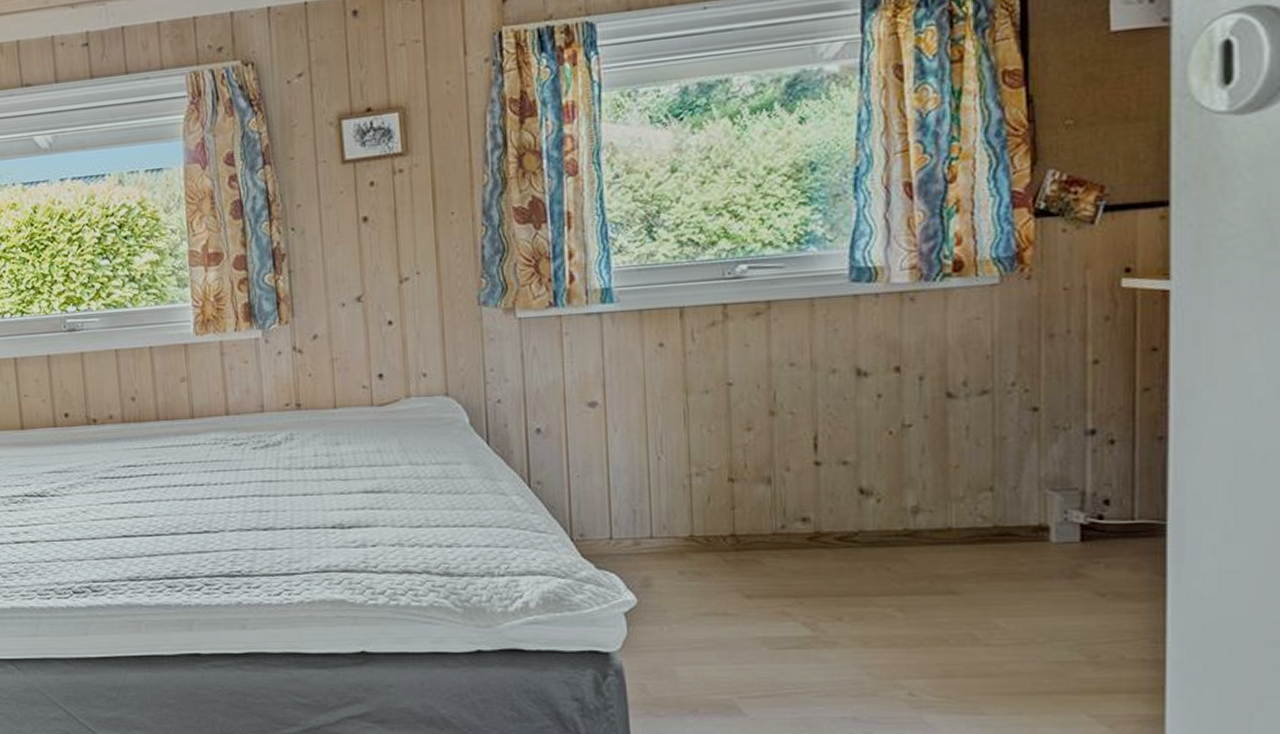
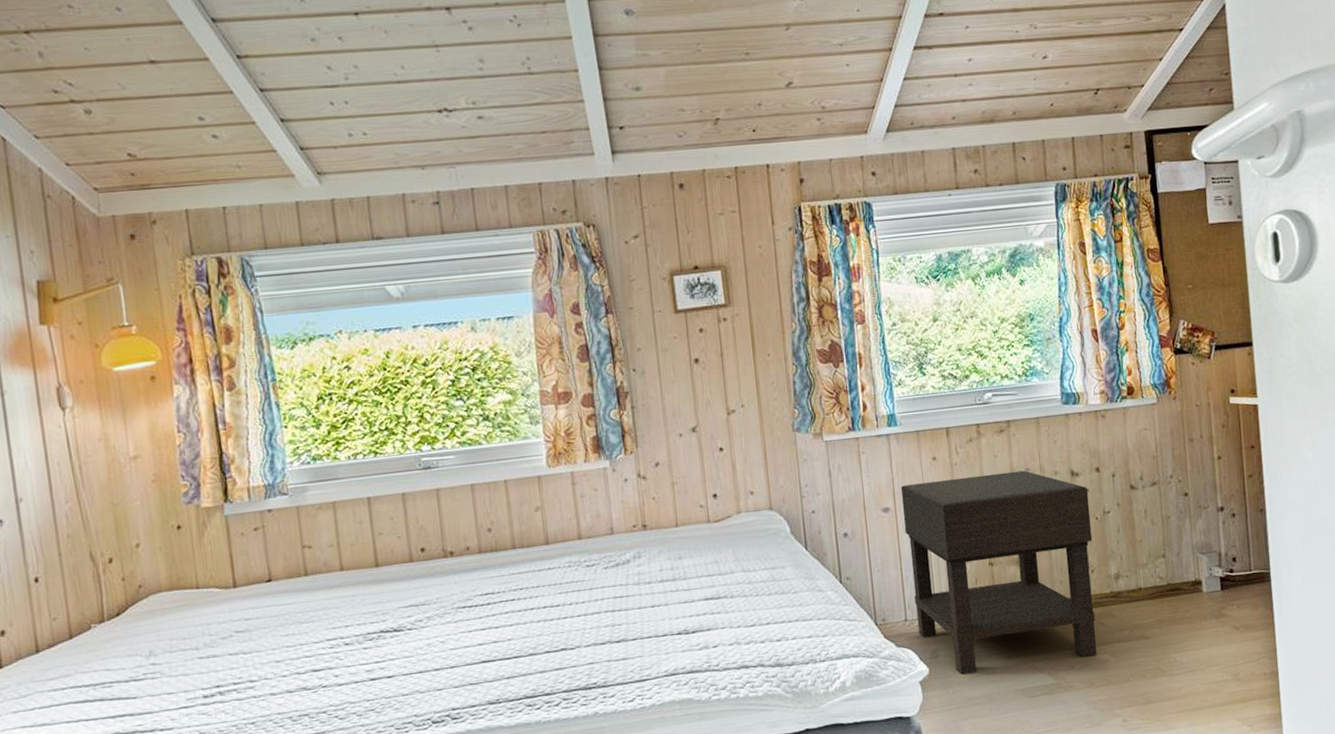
nightstand: none [613,365,882,611] -> present [900,470,1098,675]

